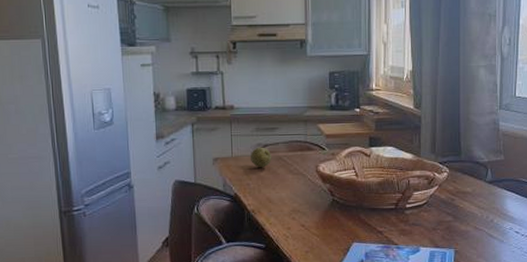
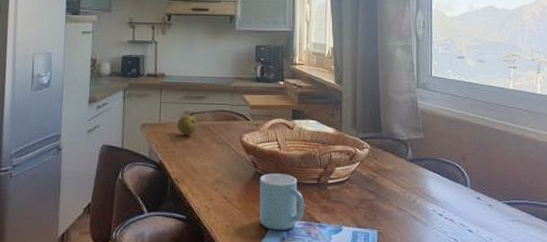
mug: none [337,200,383,254] -> present [259,173,305,230]

